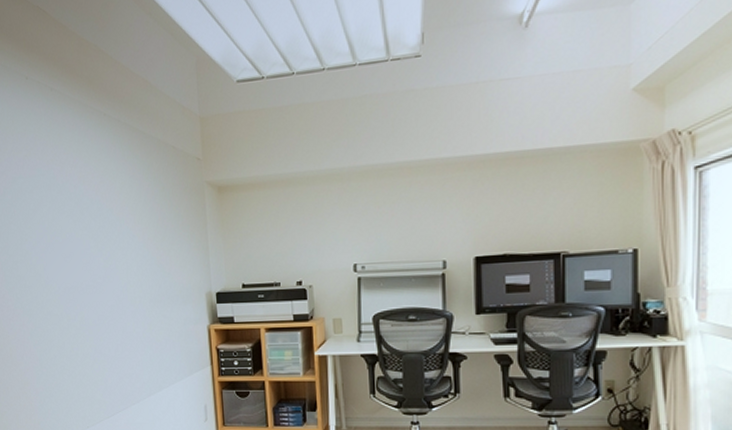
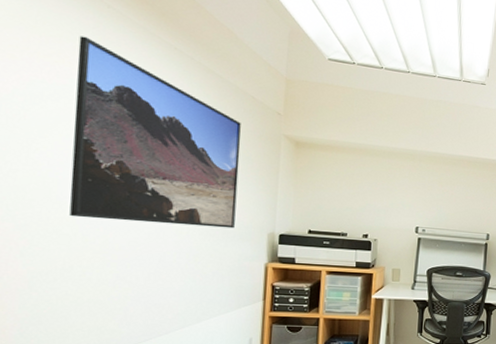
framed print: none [36,125,176,298] -> present [69,35,241,229]

